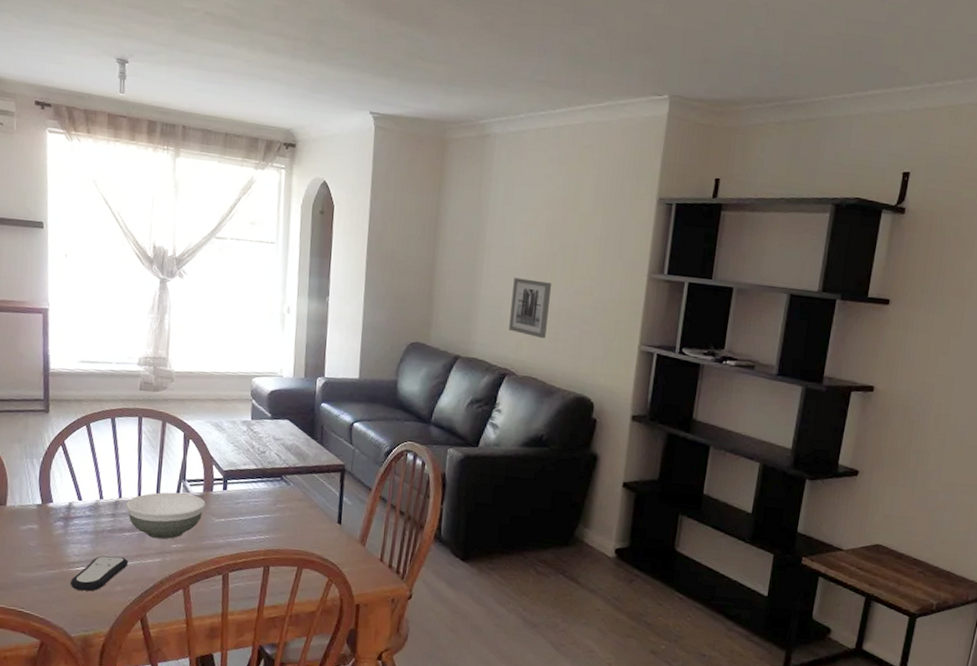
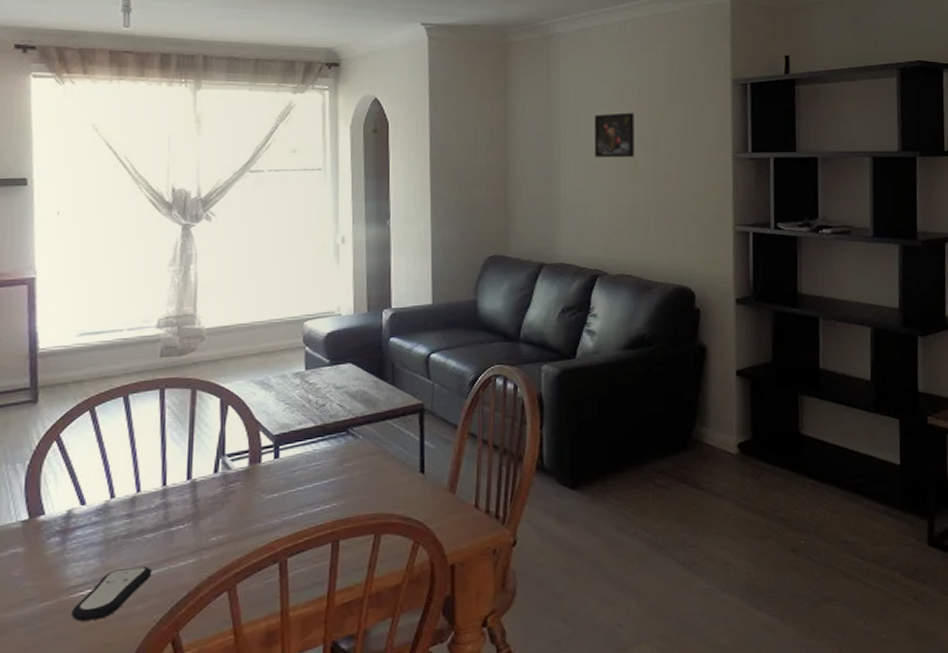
bowl: present [126,492,205,539] -> none [147,471,252,535]
wall art: present [509,277,552,339] -> none [595,174,636,233]
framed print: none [516,219,558,265] -> present [594,112,635,157]

